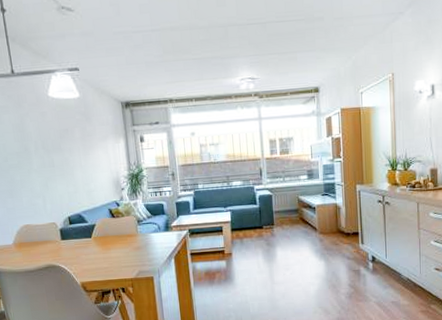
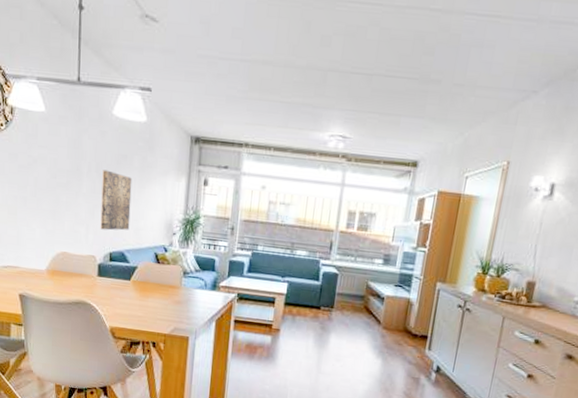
wall art: none [48,145,82,198] -> present [100,170,132,231]

